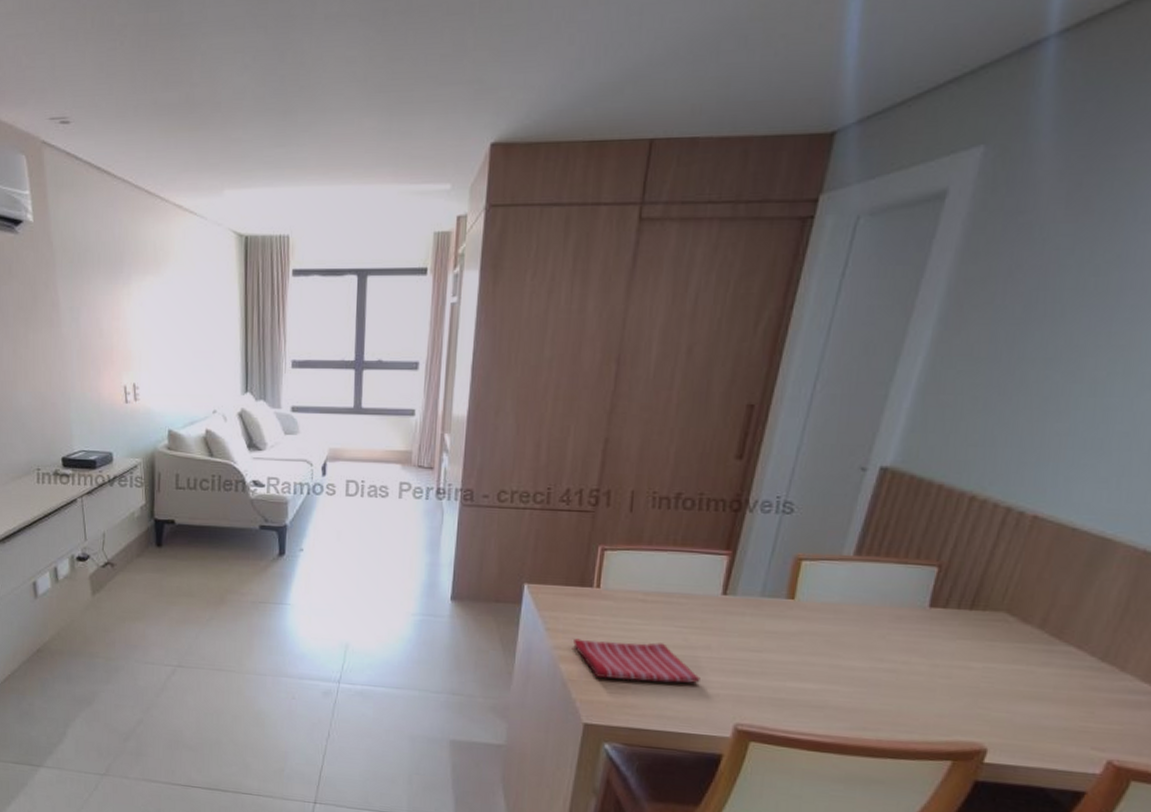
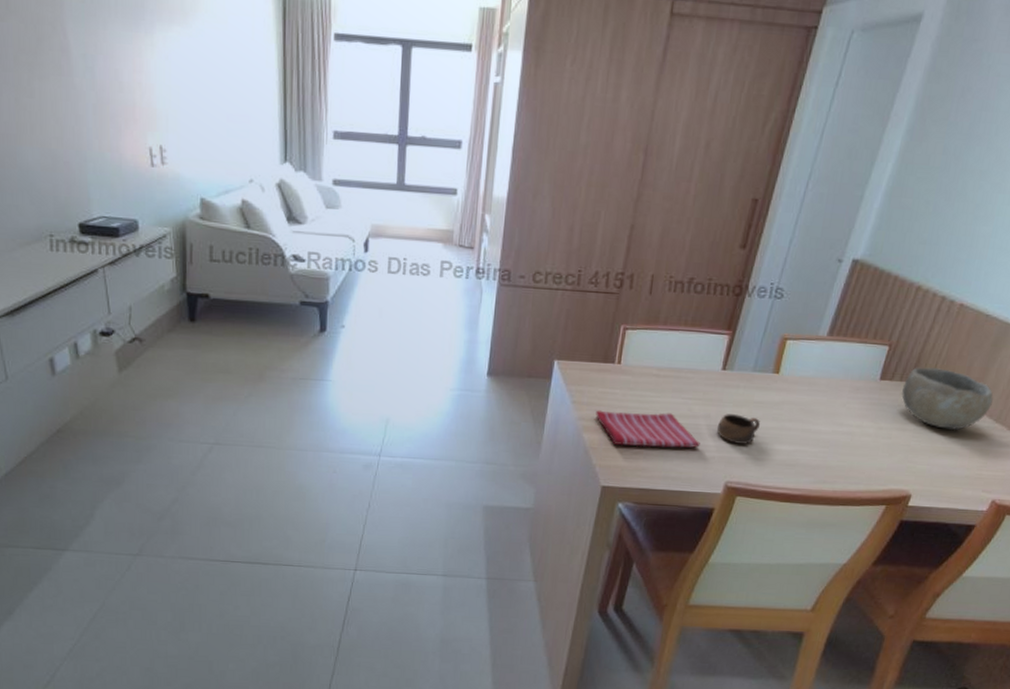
cup: none [721,645,776,681] -> present [717,414,761,444]
bowl: none [960,592,1096,670] -> present [901,367,994,430]

